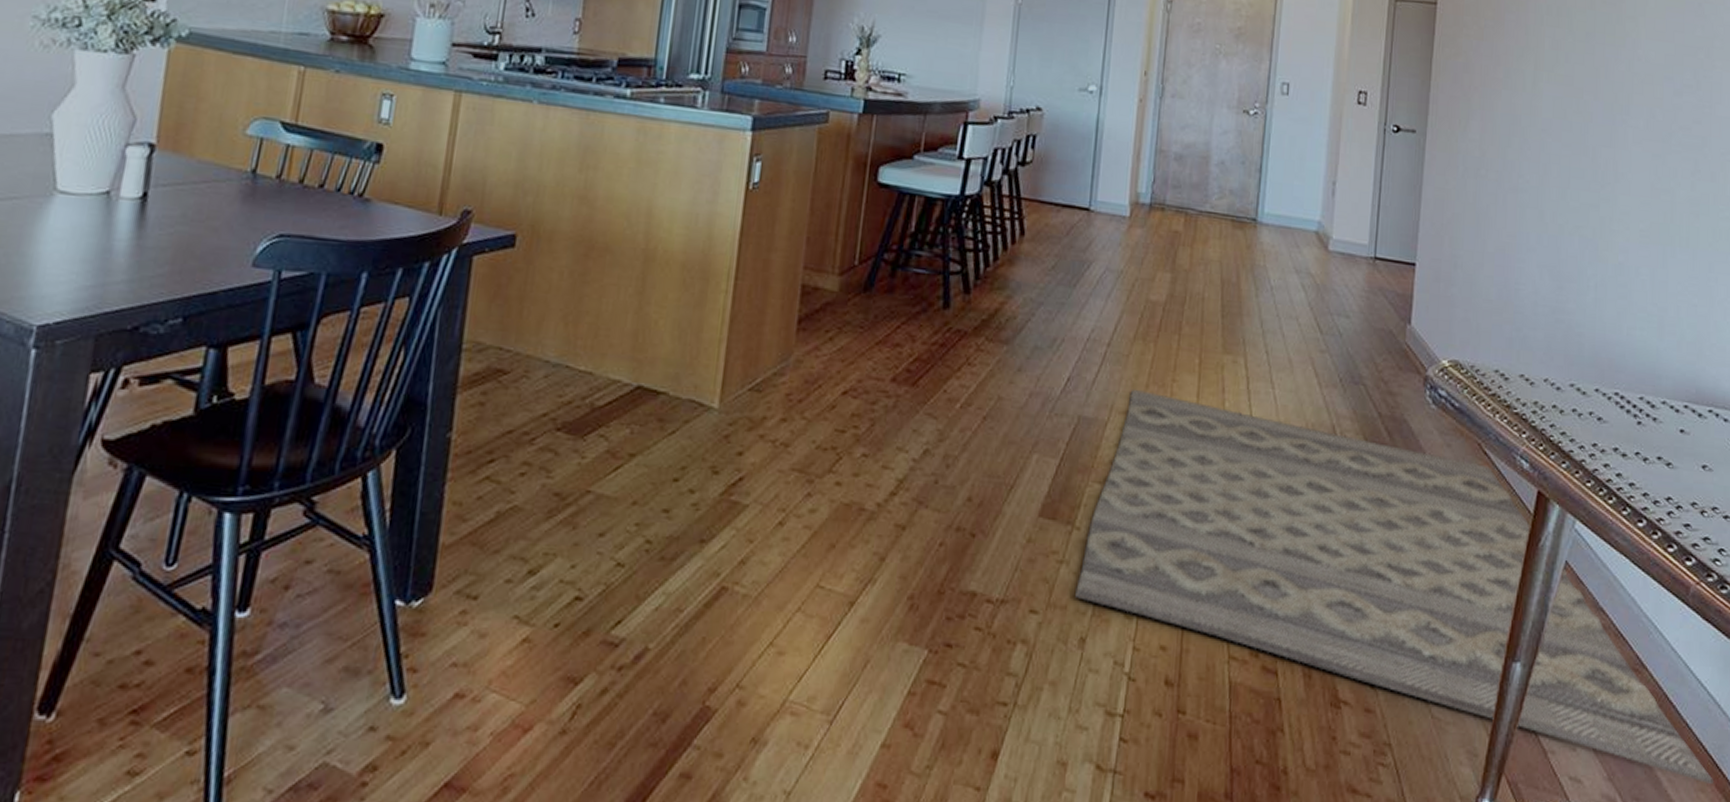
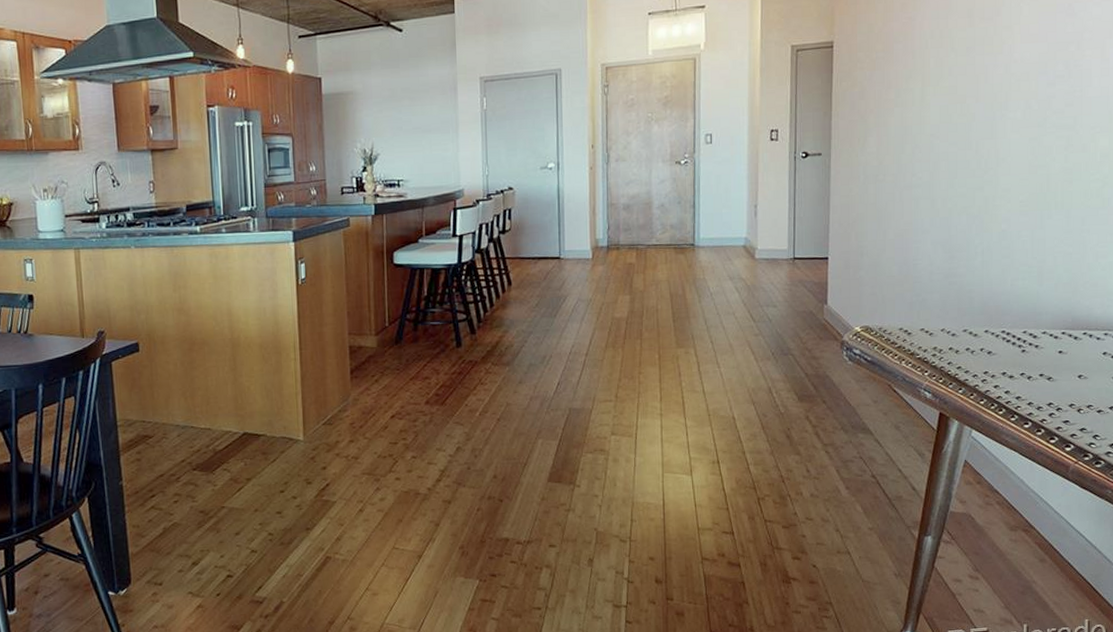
rug: present [1075,388,1713,784] -> none [582,383,1091,602]

